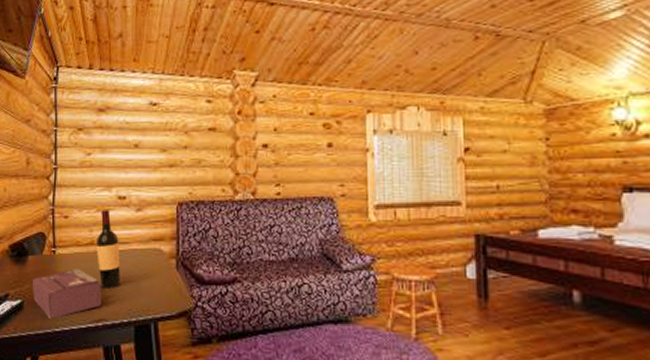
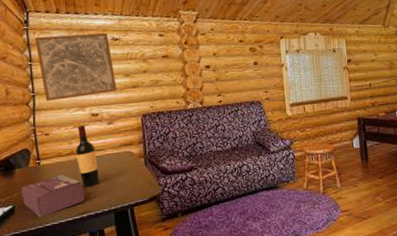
wall art: none [62,95,151,176] -> present [34,32,117,101]

